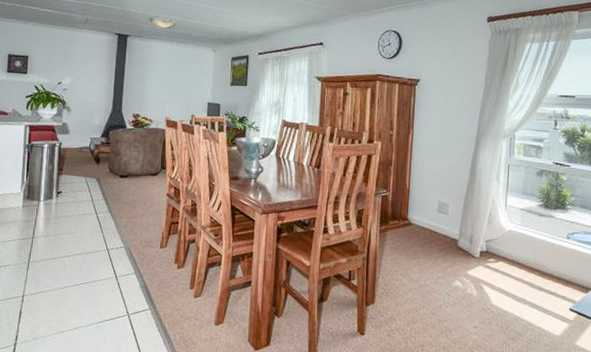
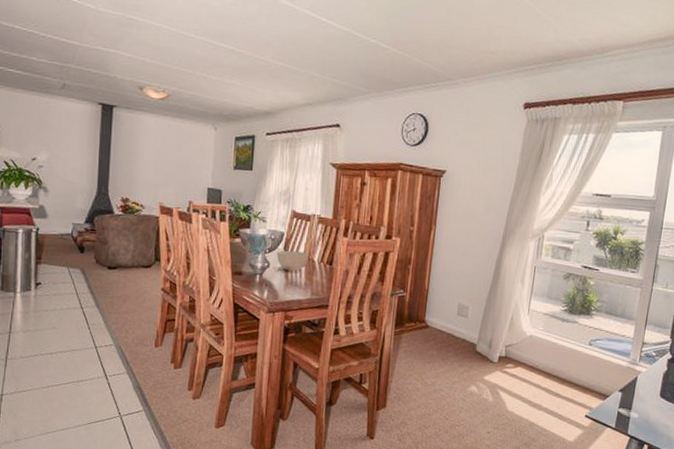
bowl: none [269,156,299,176] -> present [276,250,310,272]

